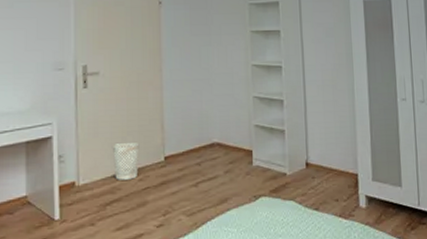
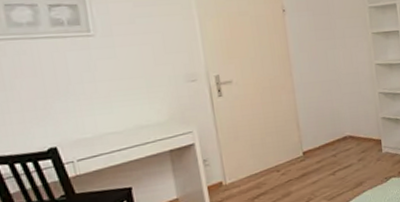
wastebasket: present [112,143,140,180] -> none [253,142,280,176]

